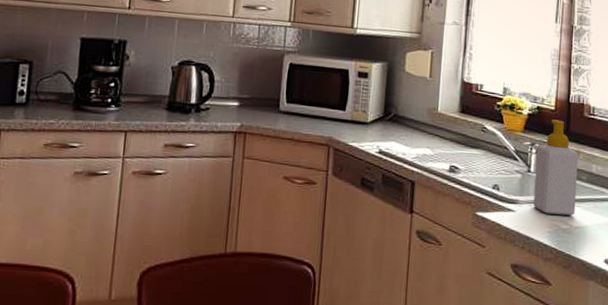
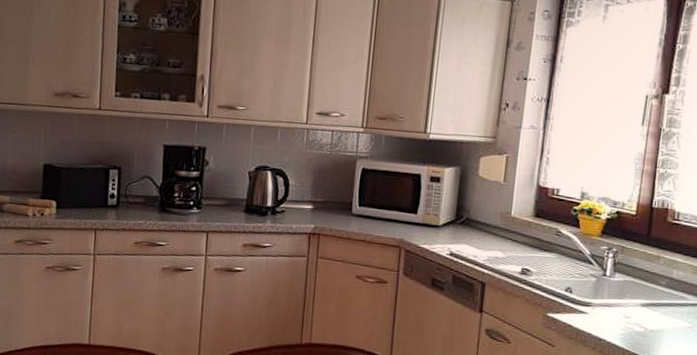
soap bottle: present [533,119,579,216] -> none [607,224,659,319]

